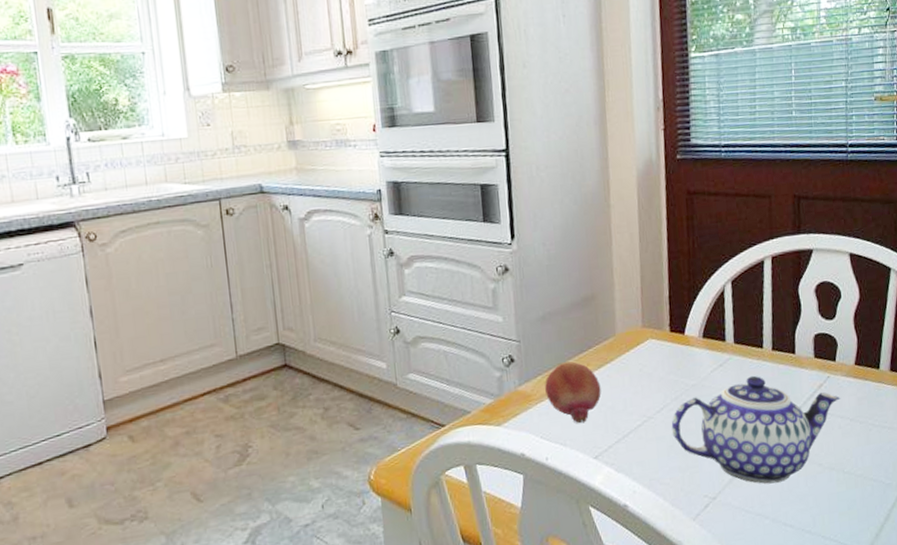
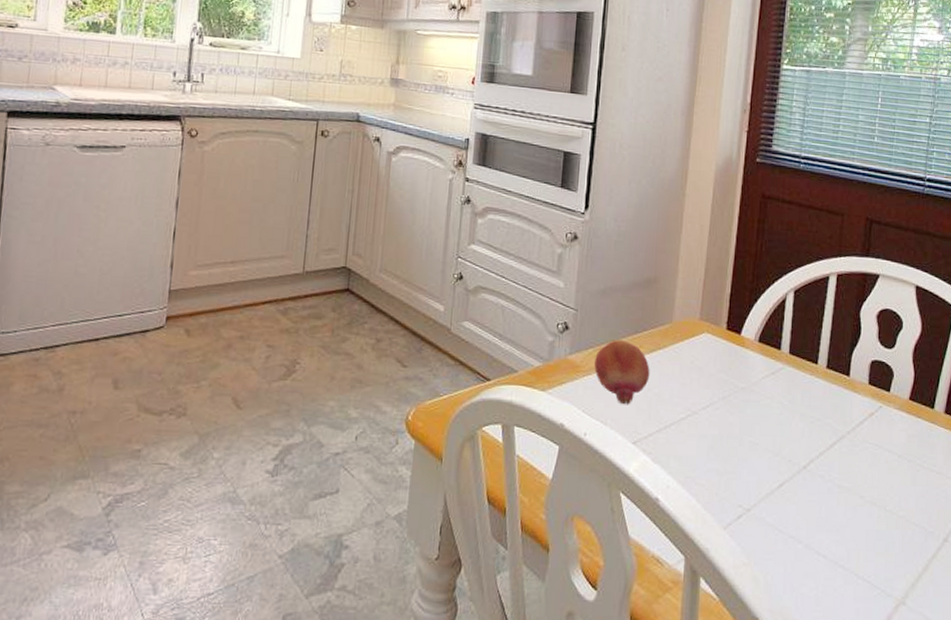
teapot: present [671,375,841,484] -> none [714,390,891,507]

